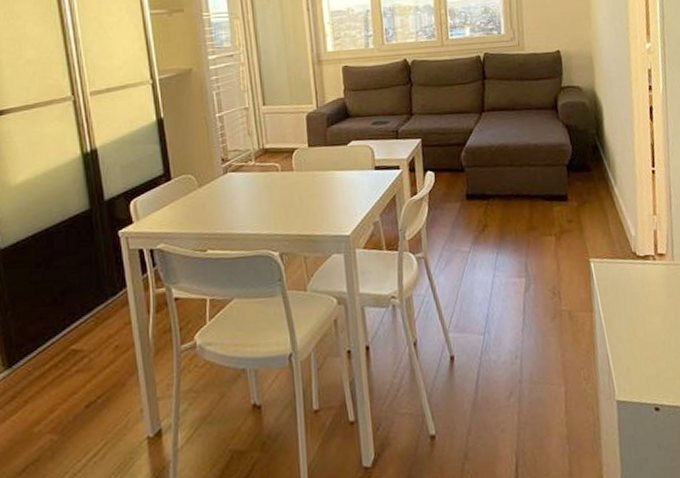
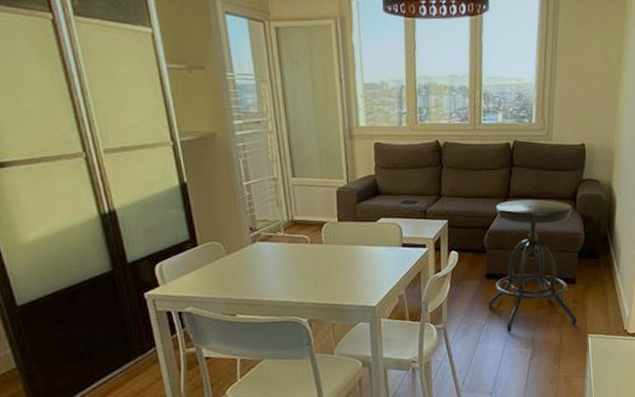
stool: none [470,111,576,260] -> present [488,199,578,332]

